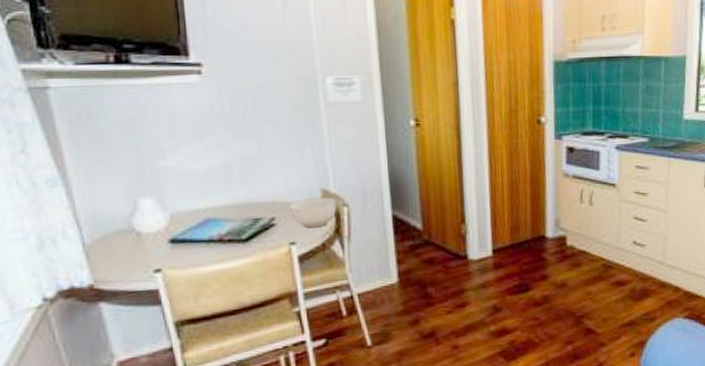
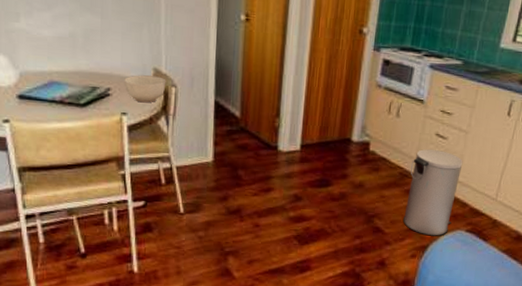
trash bin: none [614,234,668,330] -> present [403,149,463,236]

